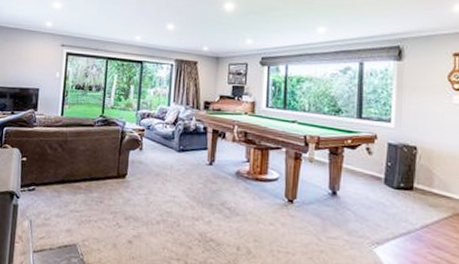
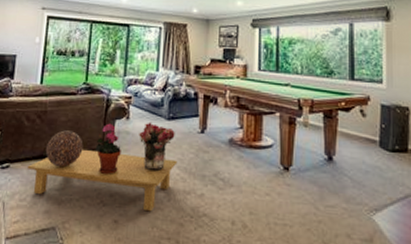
coffee table: none [51,176,187,235] -> present [27,149,178,212]
decorative sphere: none [66,158,101,192] -> present [45,130,83,168]
potted plant: none [111,153,135,201] -> present [95,123,121,175]
bouquet: none [151,153,185,199] -> present [139,122,175,172]

